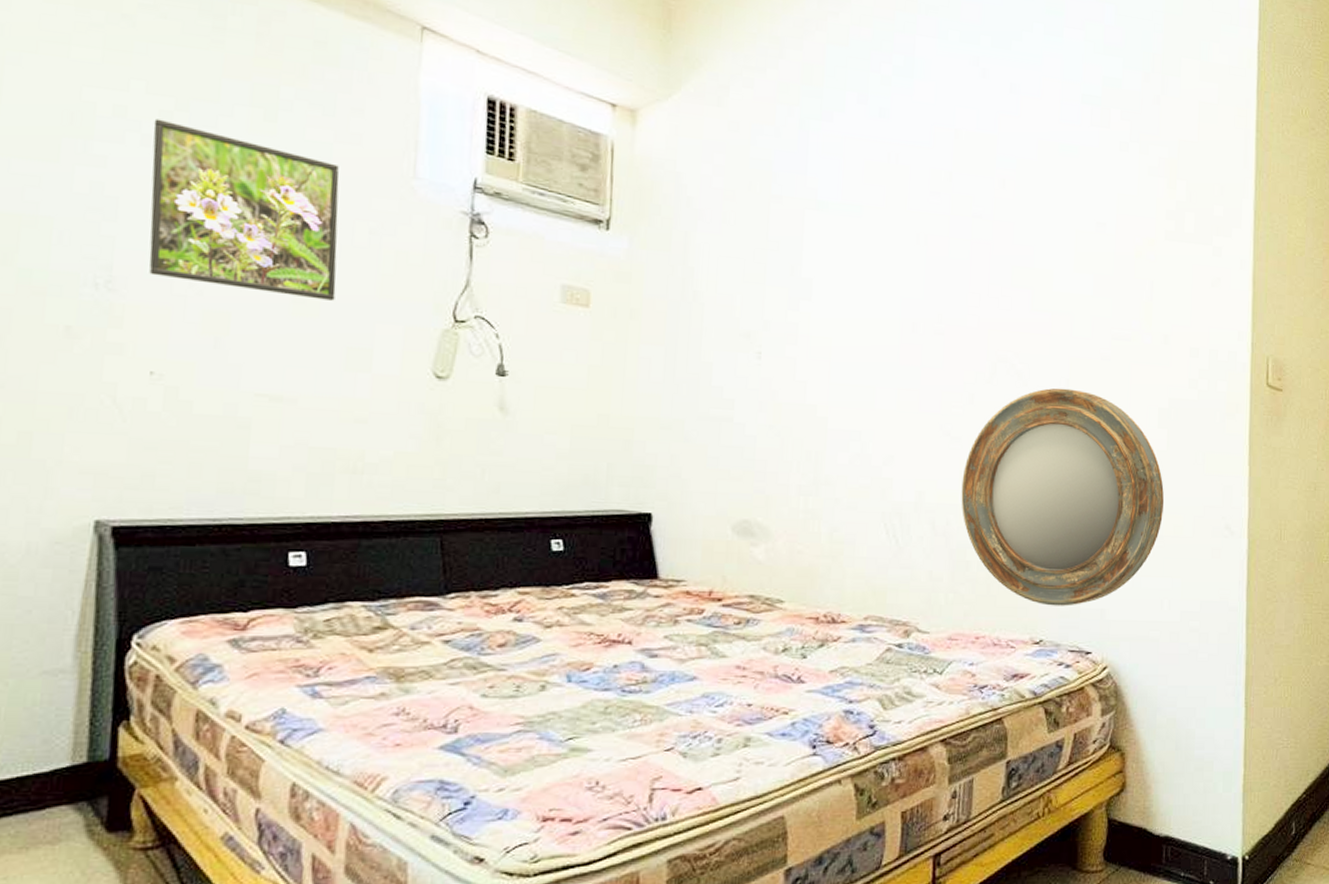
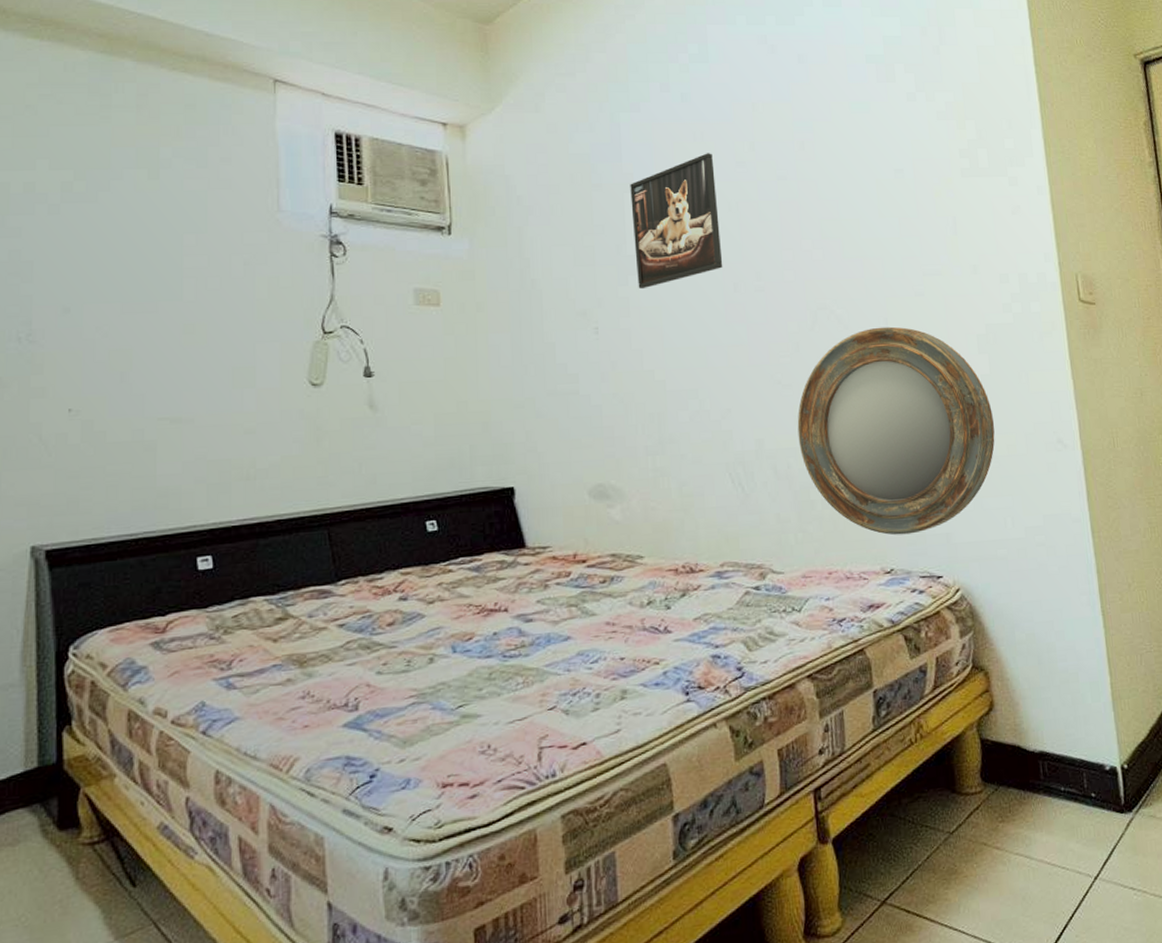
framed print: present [149,119,340,301] -> none [57,190,219,329]
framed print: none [809,177,906,317] -> present [630,153,723,290]

